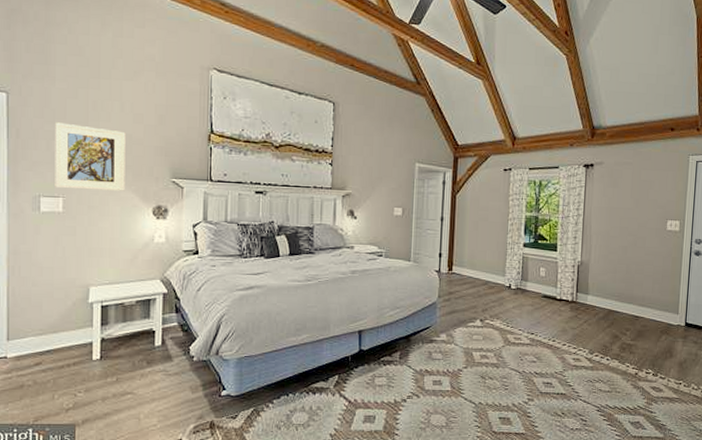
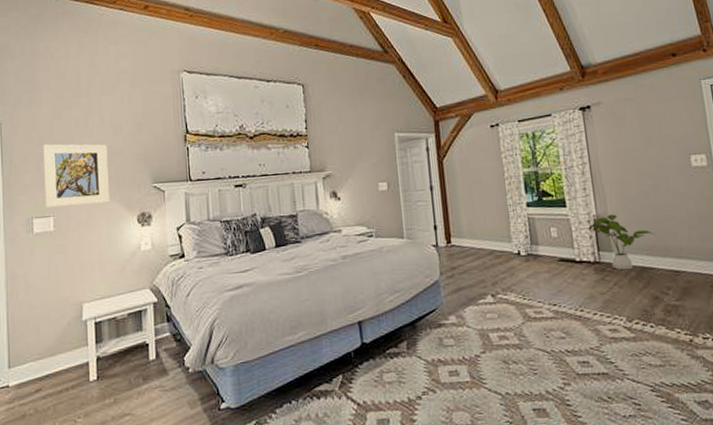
house plant: none [572,262,626,311] -> present [588,214,656,270]

